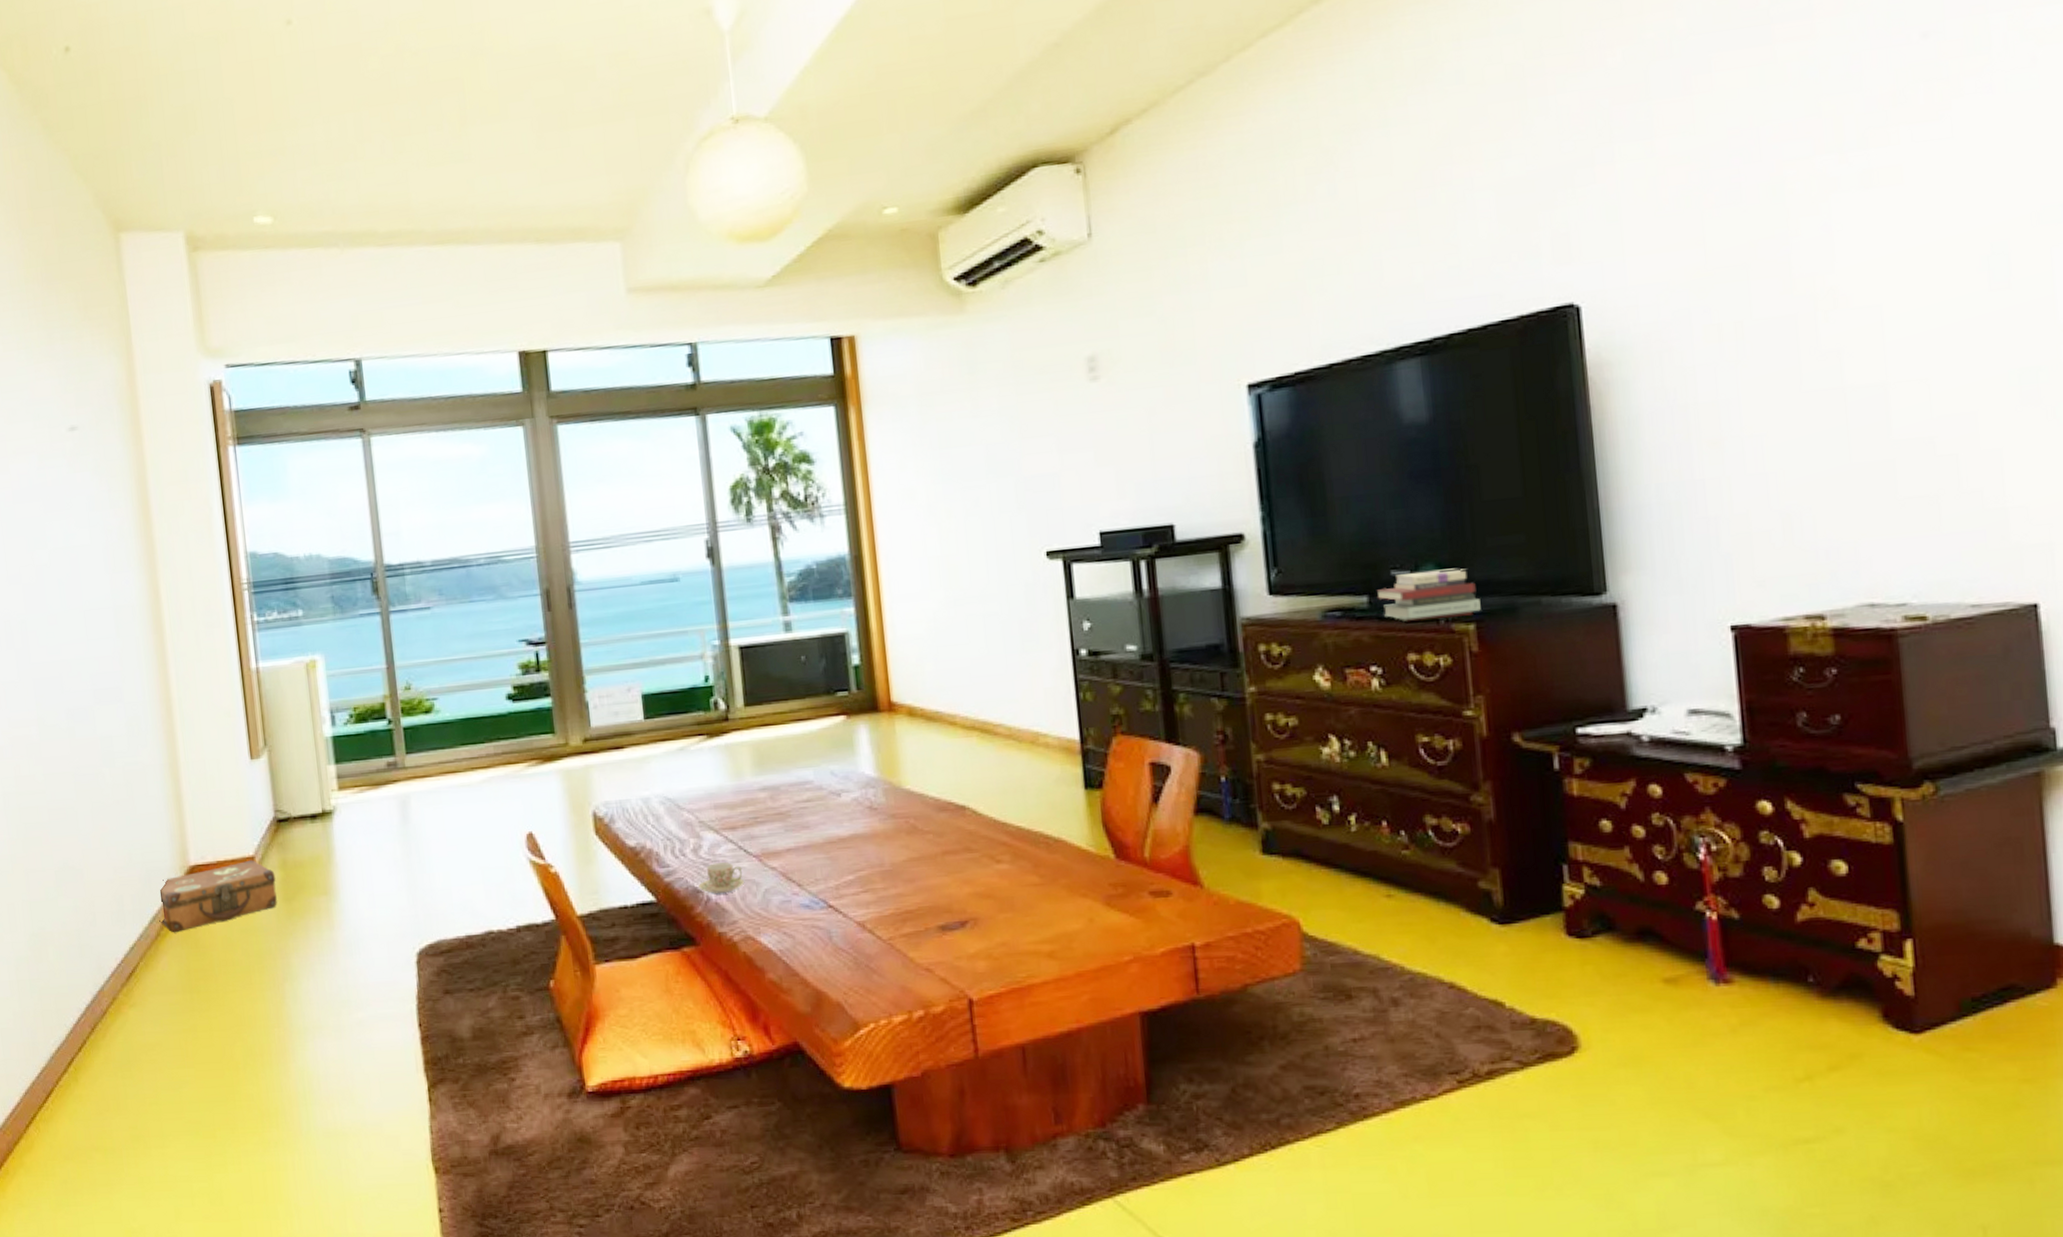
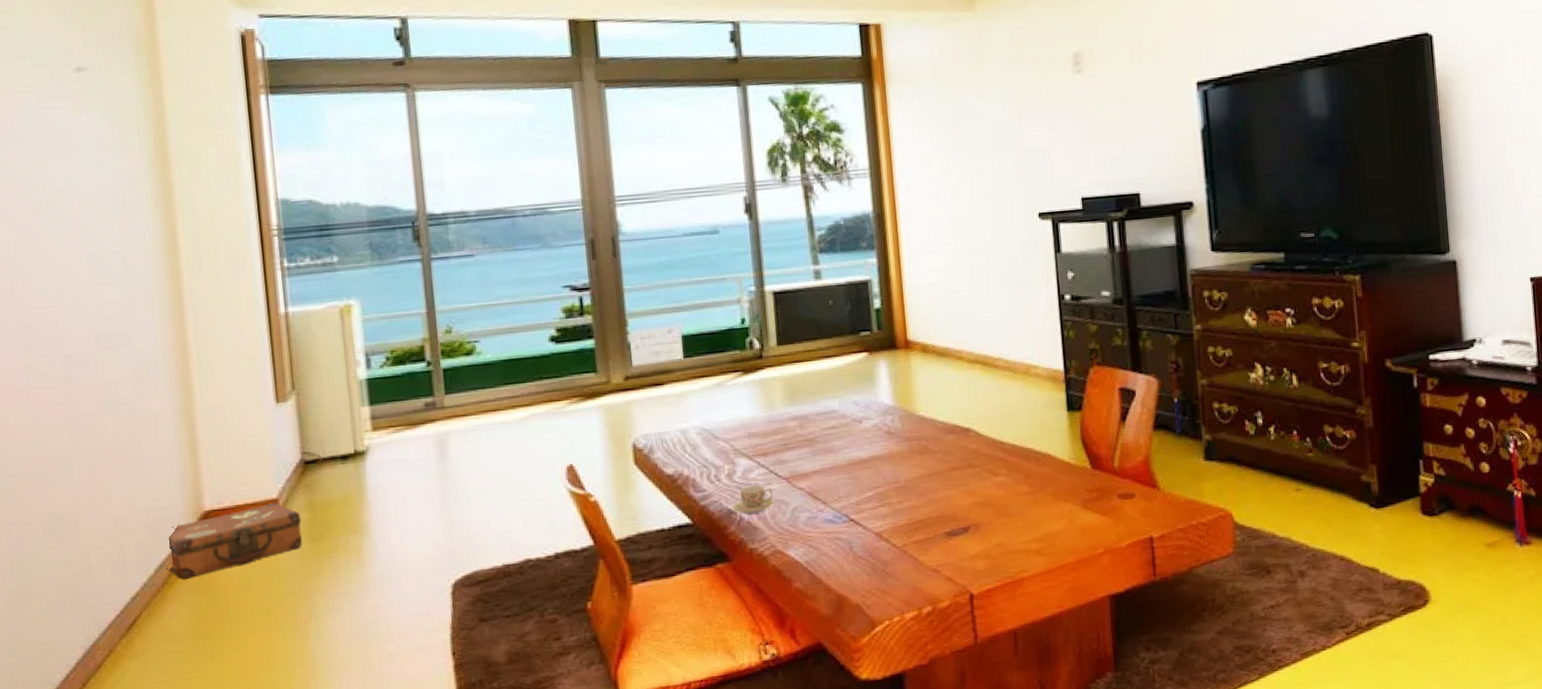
books: present [1376,568,1481,622] -> none [1290,232,1364,274]

